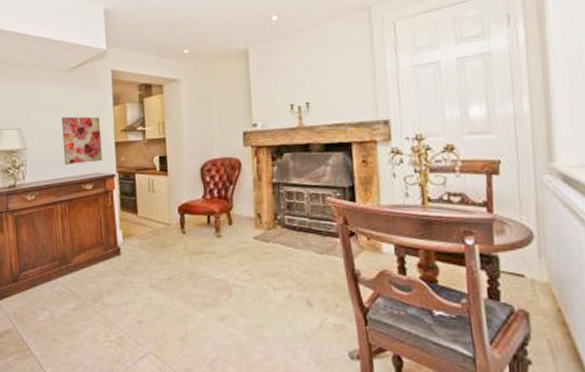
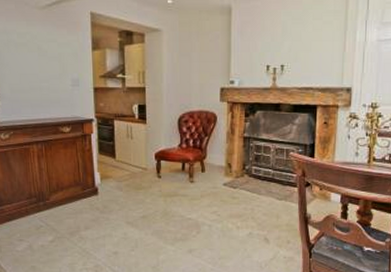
wall art: present [61,116,102,165] -> none [35,57,80,106]

